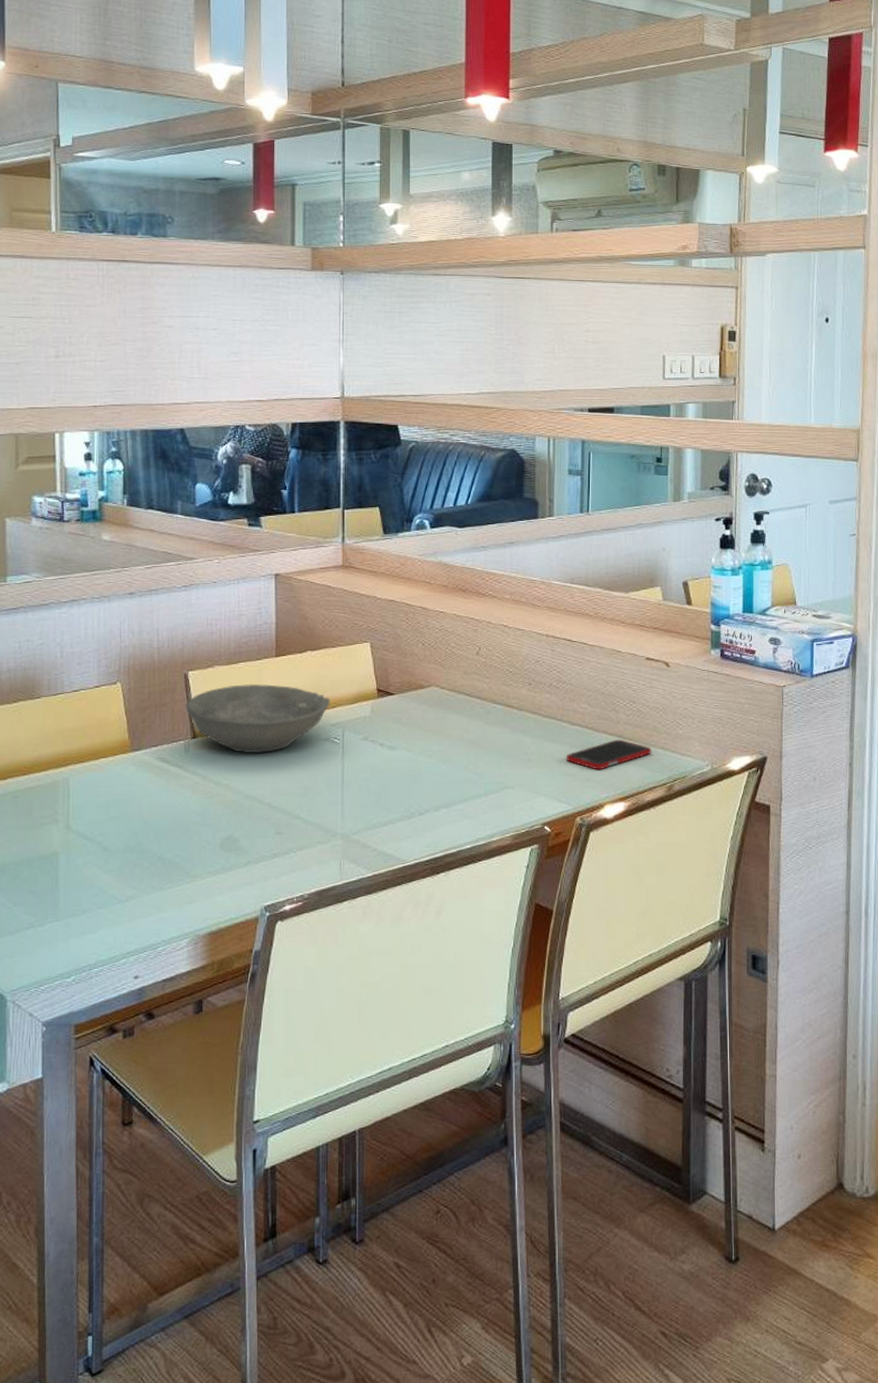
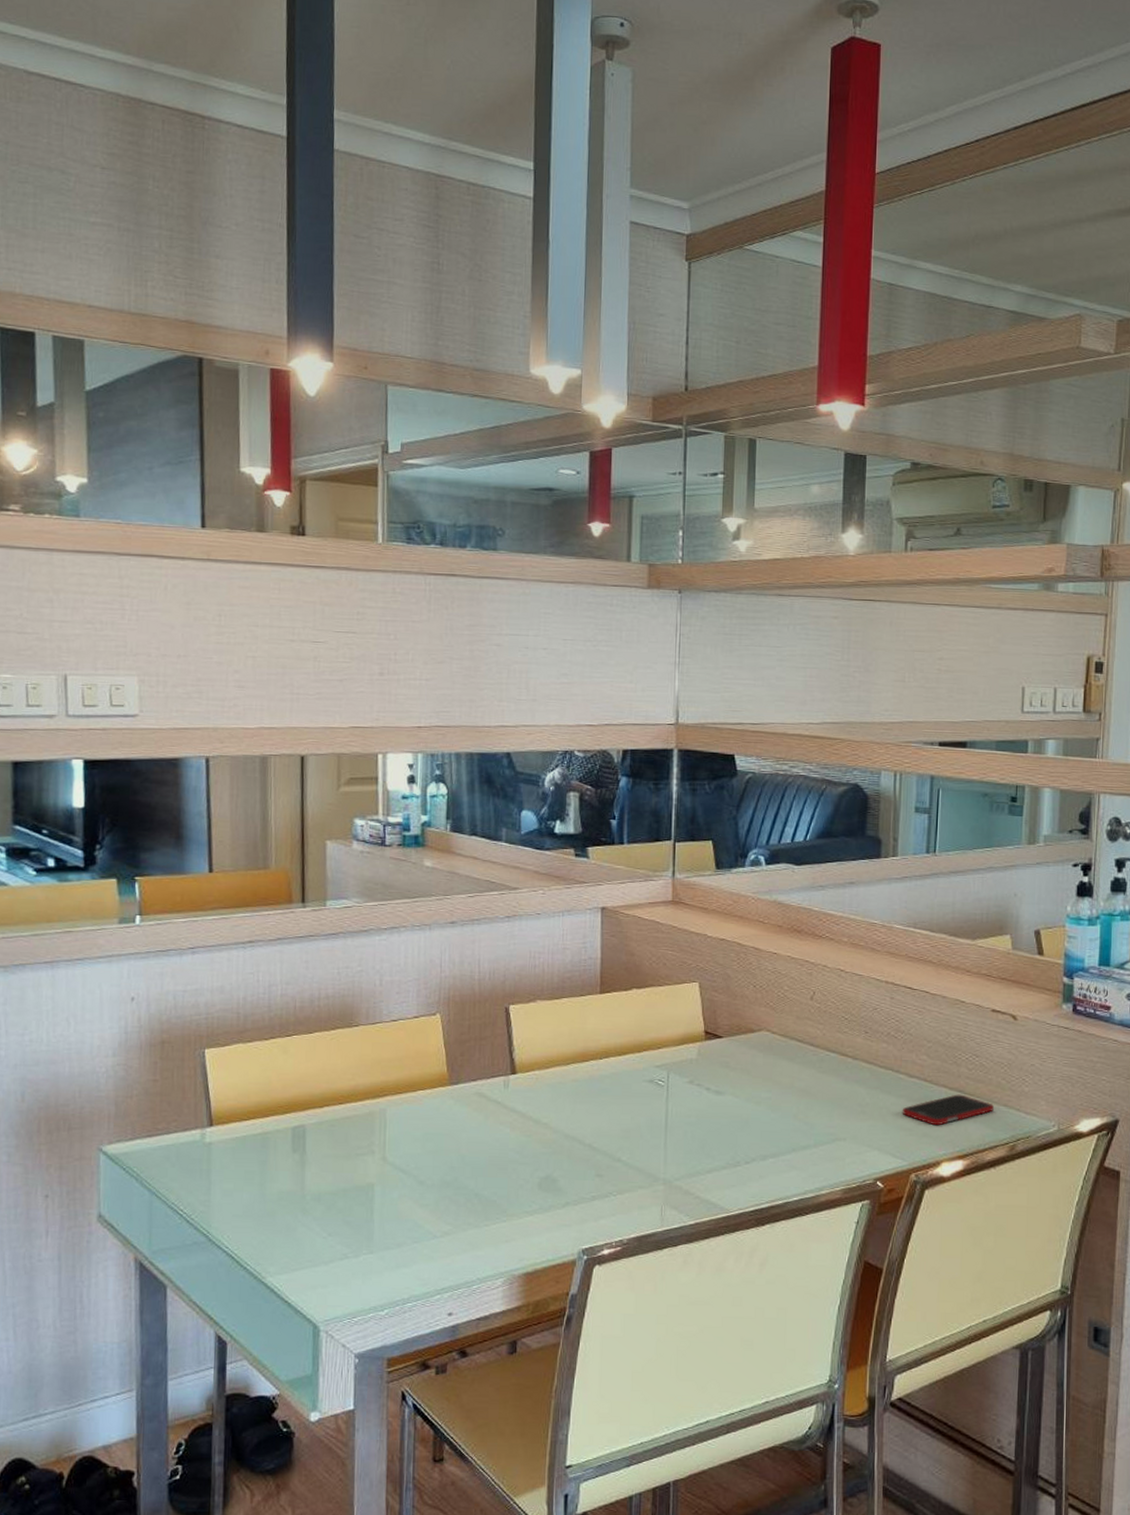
bowl: present [185,683,331,754] -> none [505,1020,656,1093]

